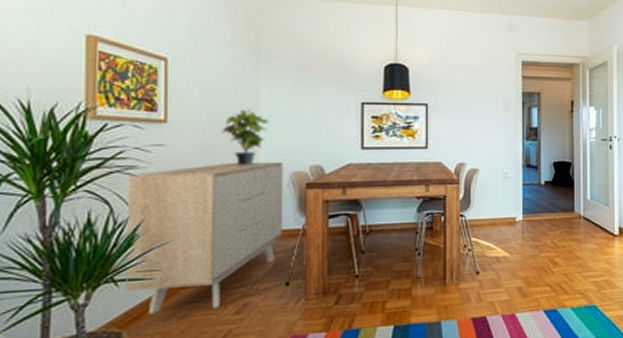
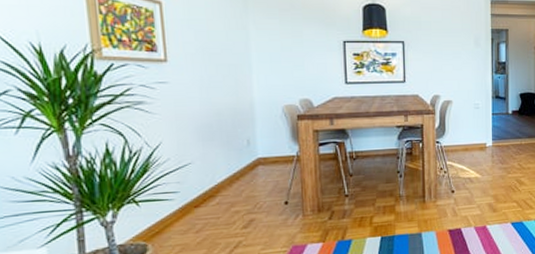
sideboard: present [126,162,284,314] -> none [138,97,280,229]
potted plant: present [223,107,270,166] -> none [218,47,261,101]

